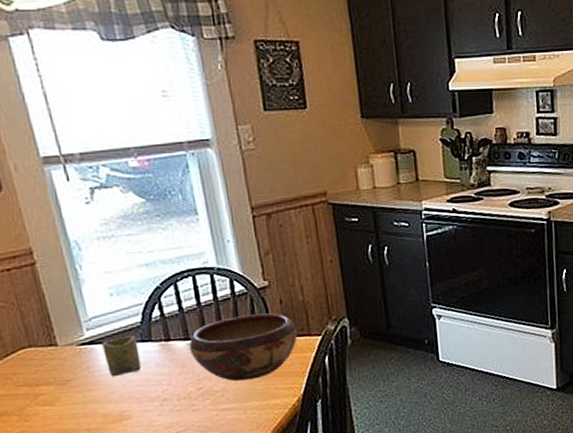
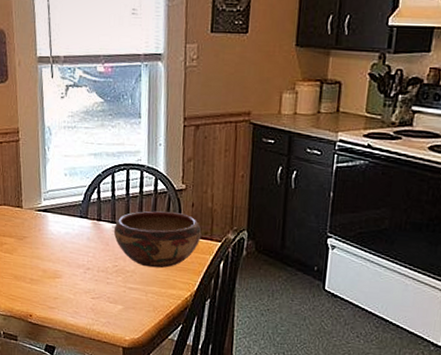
cup: present [102,336,142,377] -> none [52,210,77,242]

